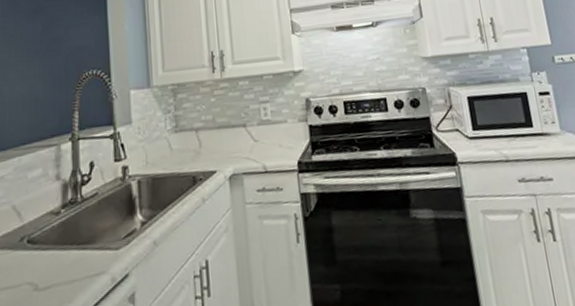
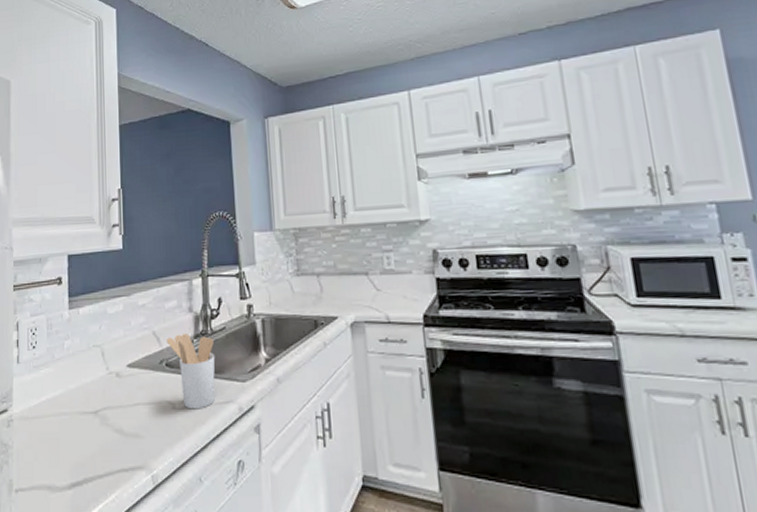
utensil holder: none [29,204,86,289] -> present [166,334,216,410]

